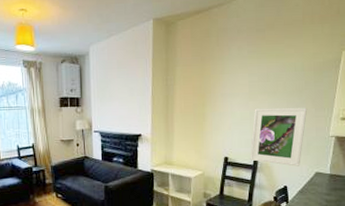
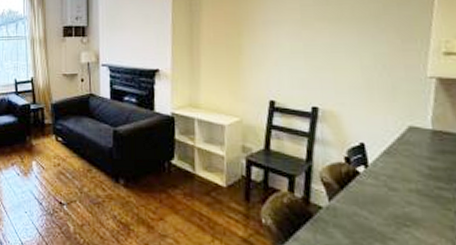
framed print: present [250,107,307,166] -> none [306,38,389,117]

